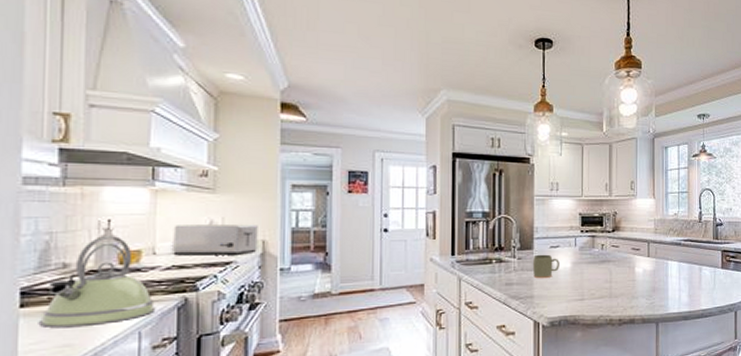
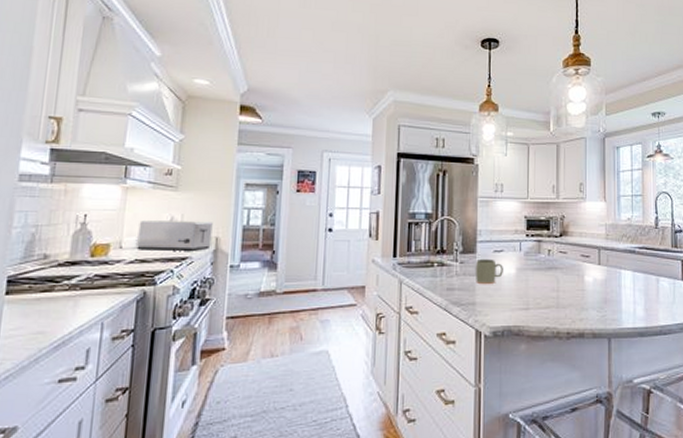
kettle: present [40,236,156,328] -> none [20,230,118,316]

